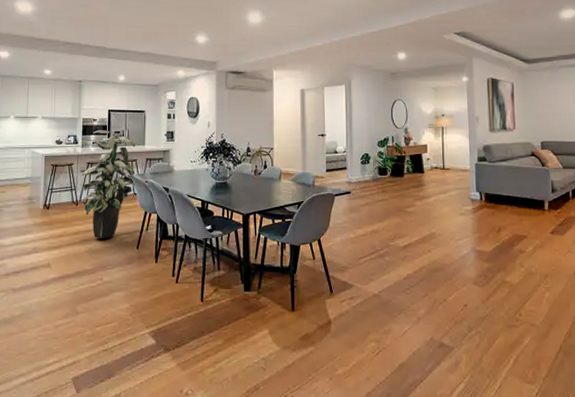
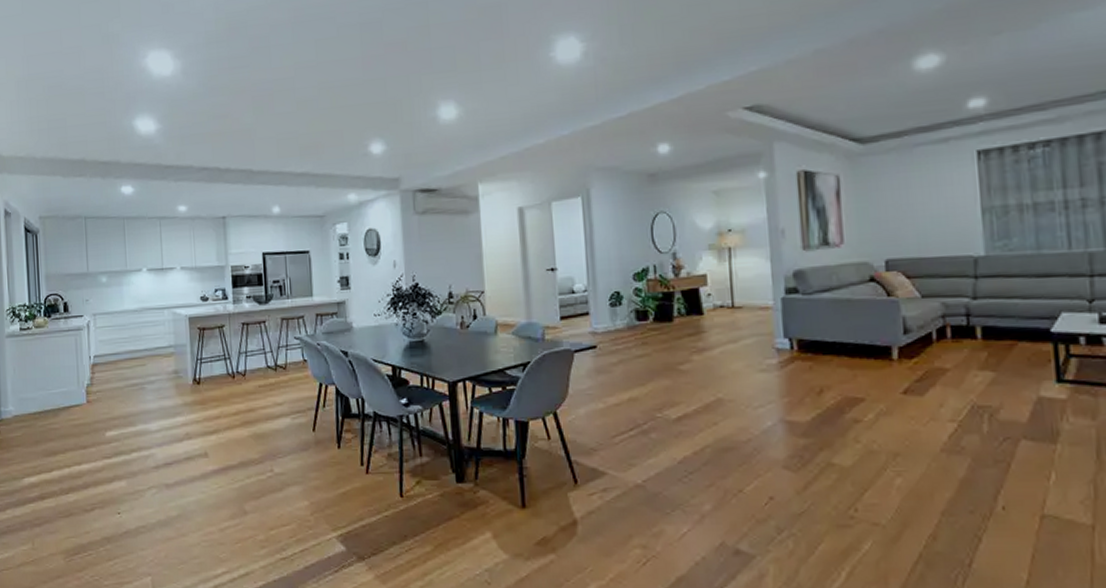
indoor plant: present [80,130,136,238] -> none [233,279,306,419]

